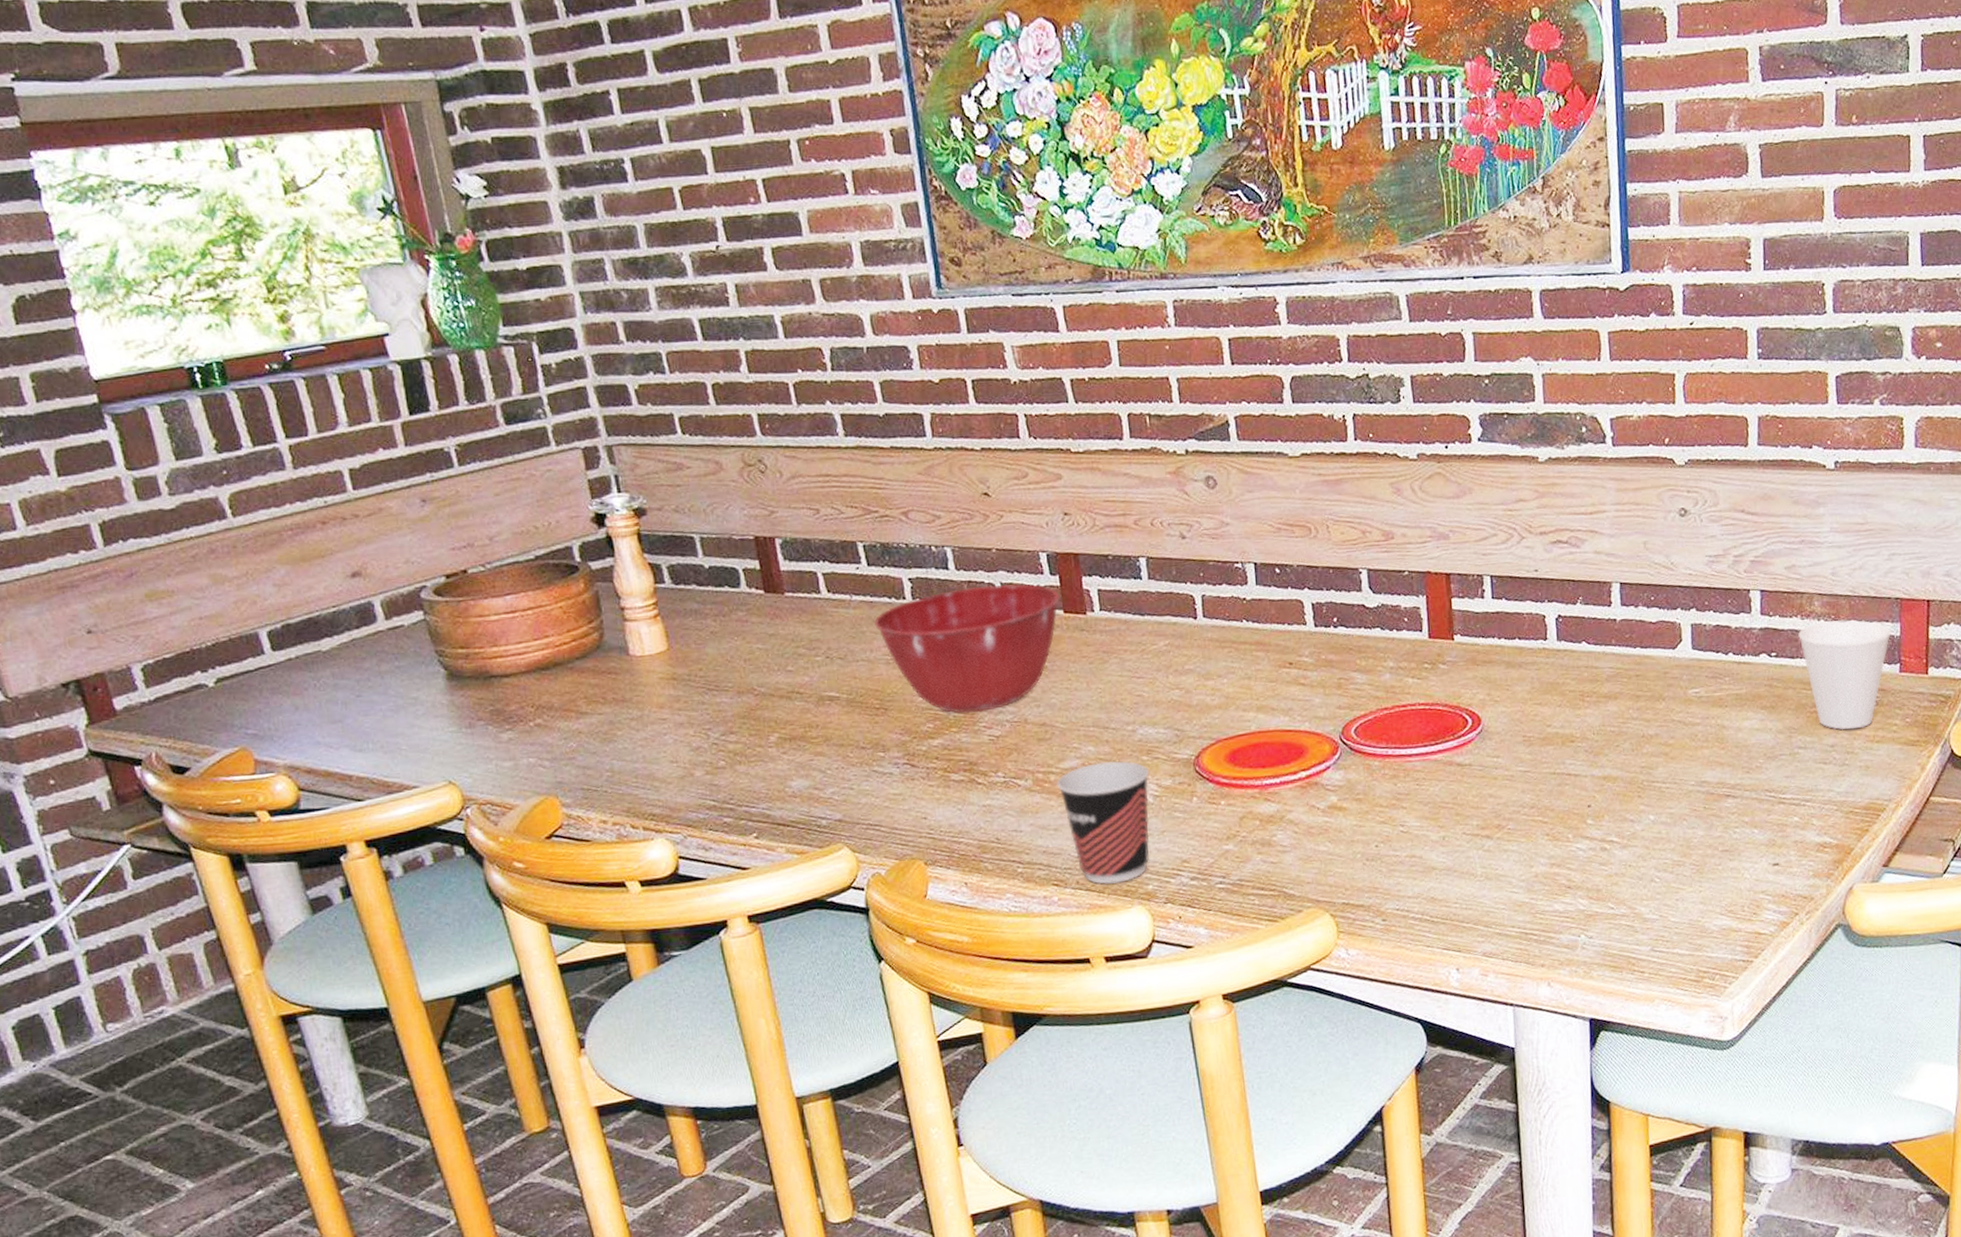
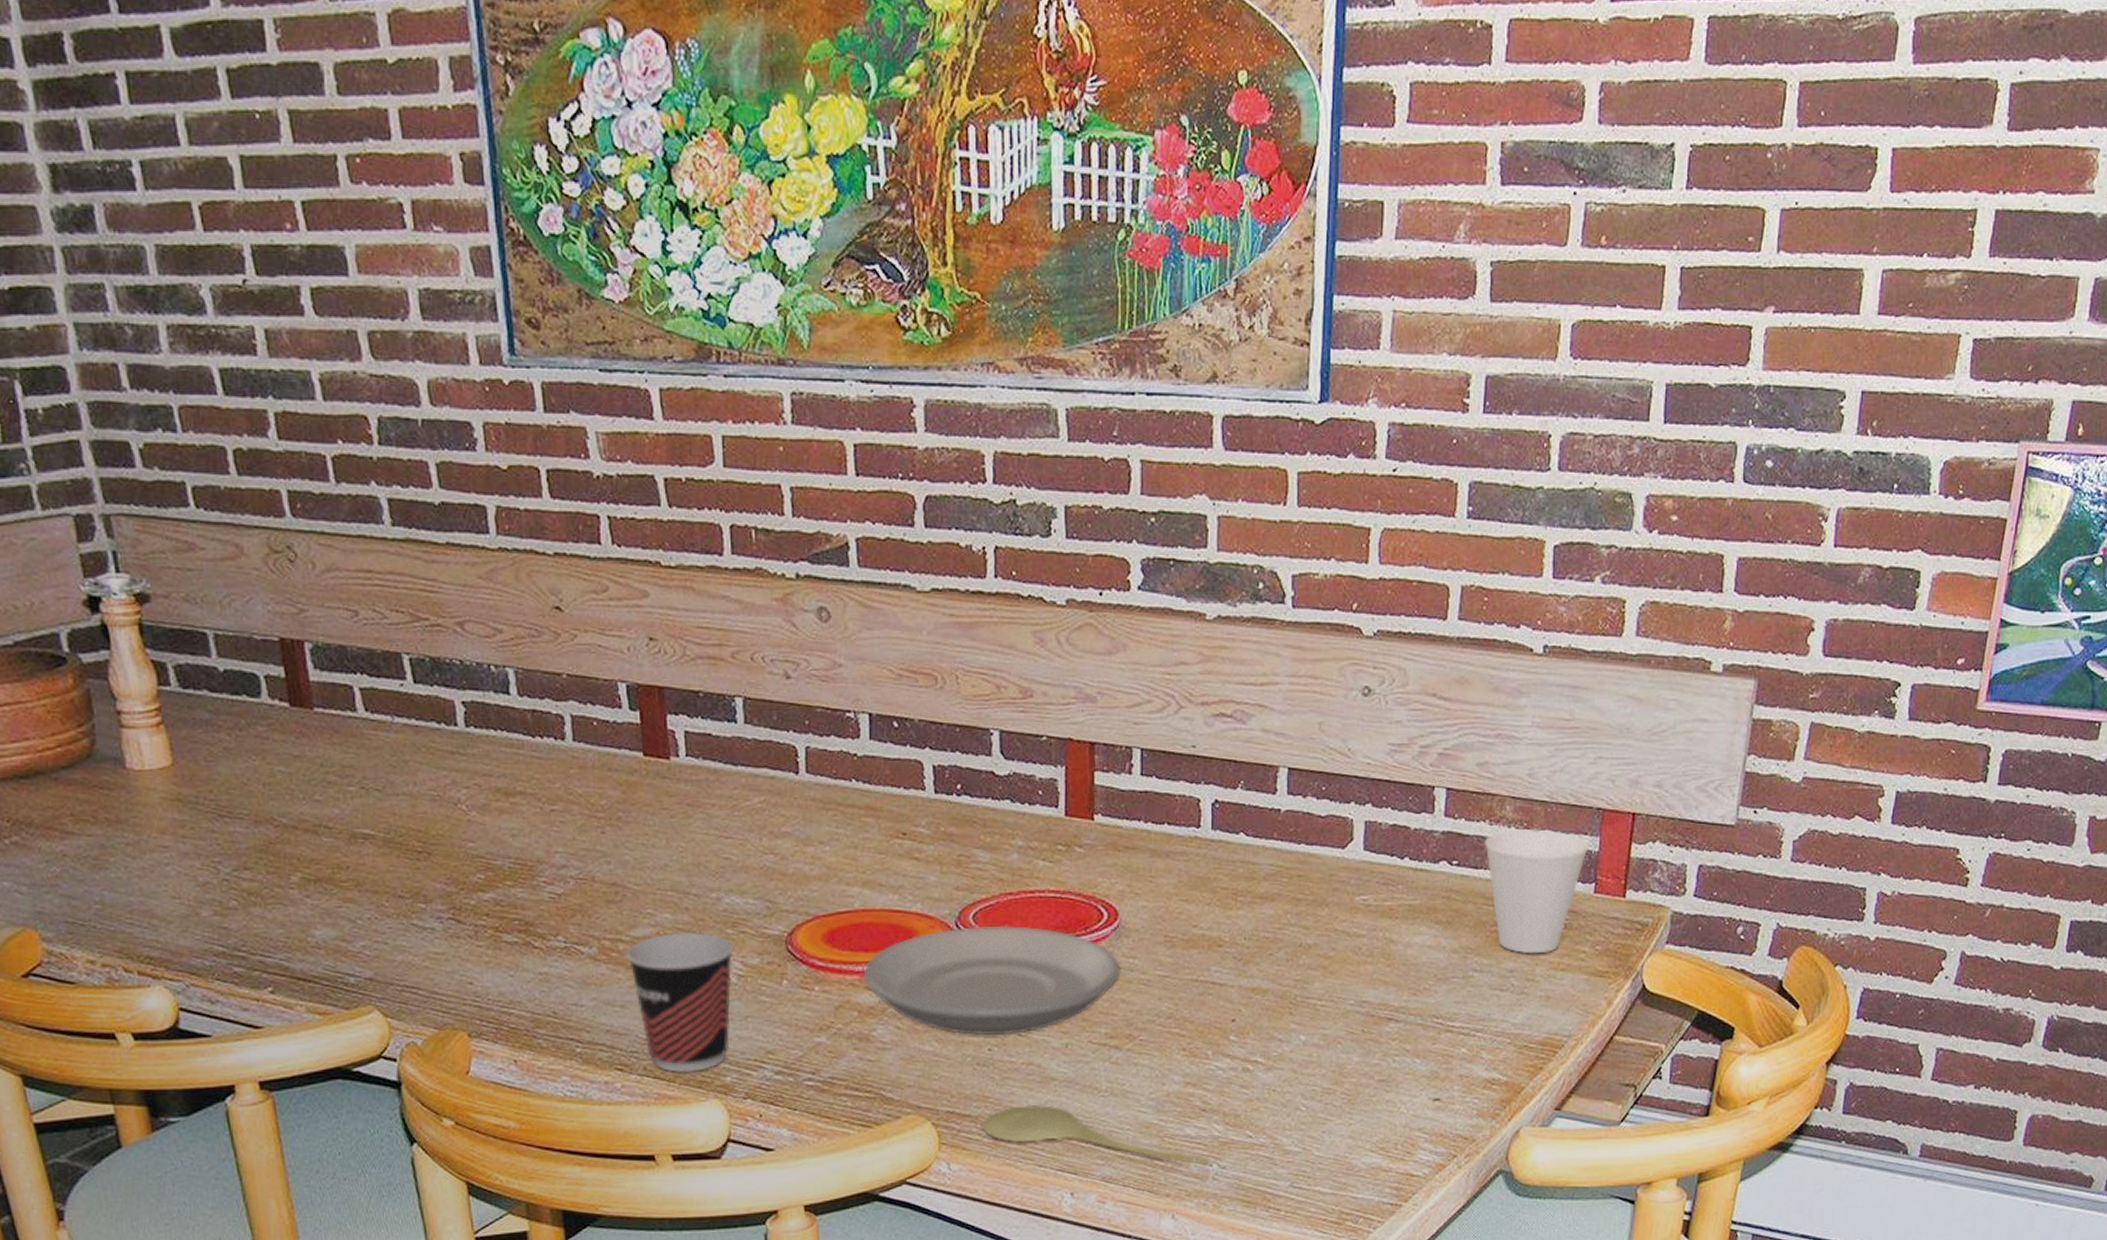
mixing bowl: present [873,584,1059,713] -> none [418,717,639,864]
plate: none [1262,736,1487,835] -> present [863,925,1121,1036]
spoon: none [1373,891,1578,936] -> present [981,1105,1210,1164]

